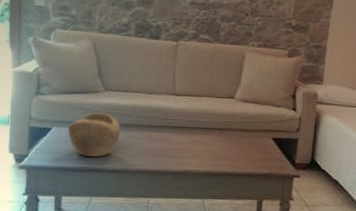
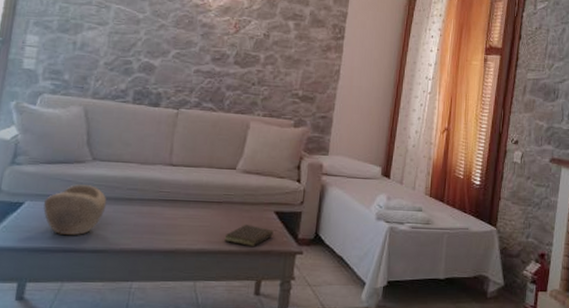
book: none [227,149,279,171] -> present [224,224,281,248]

